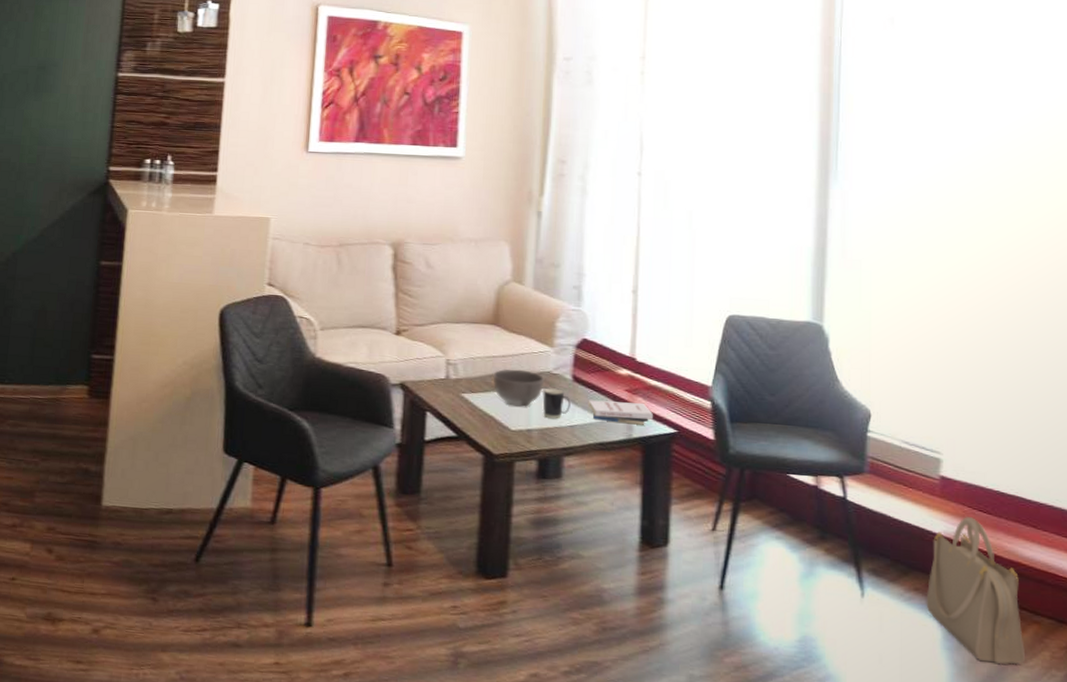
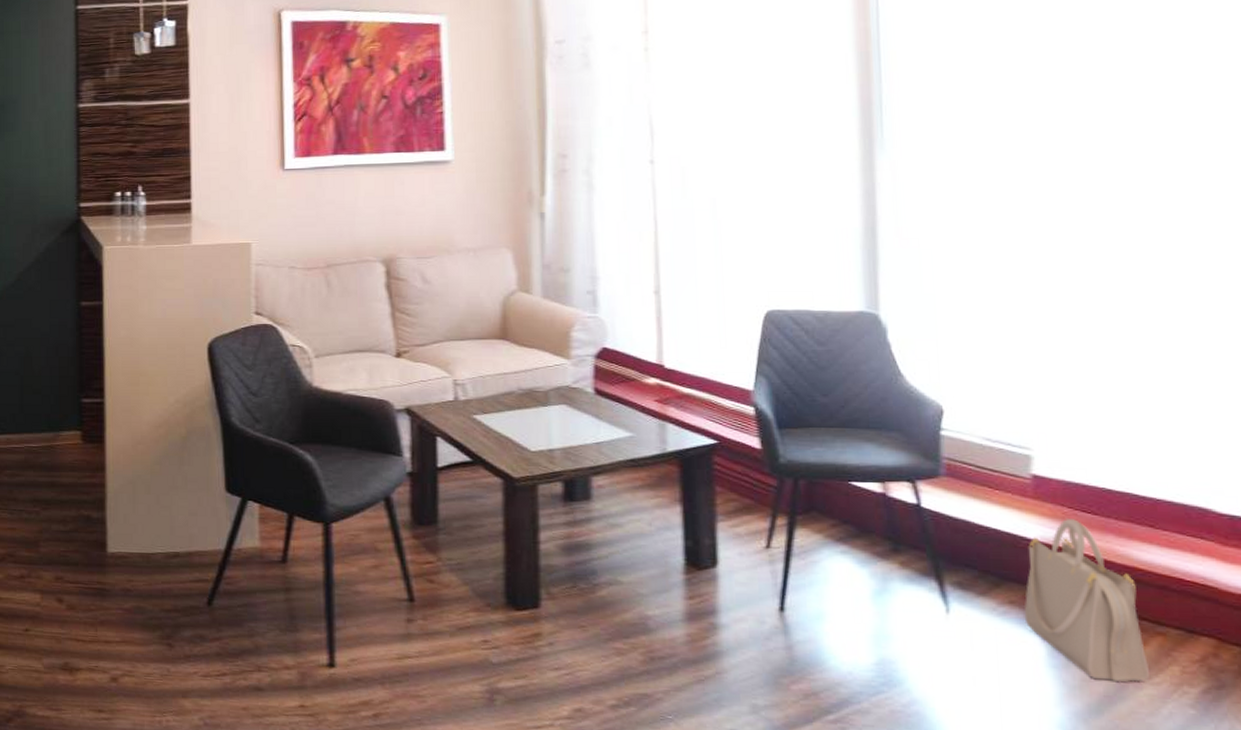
bowl: present [493,369,545,407] -> none [506,385,563,425]
mug: present [542,388,571,418] -> none [561,403,595,436]
books: present [588,400,654,425] -> none [614,413,690,437]

